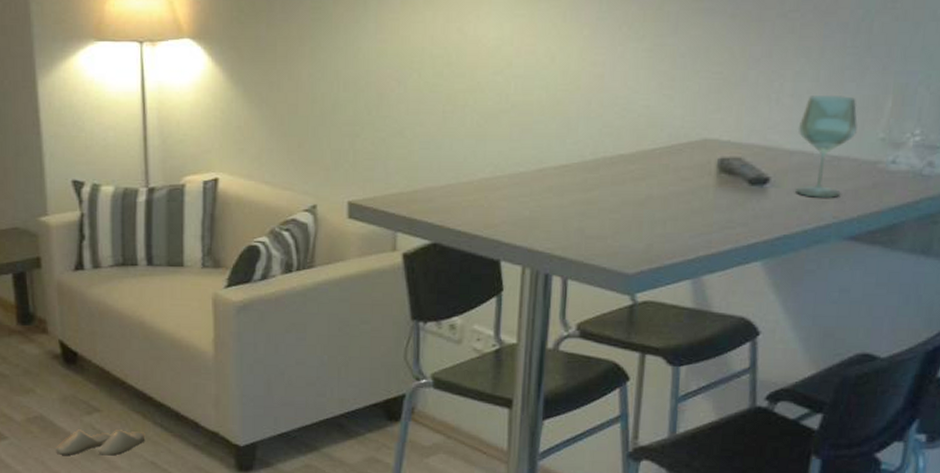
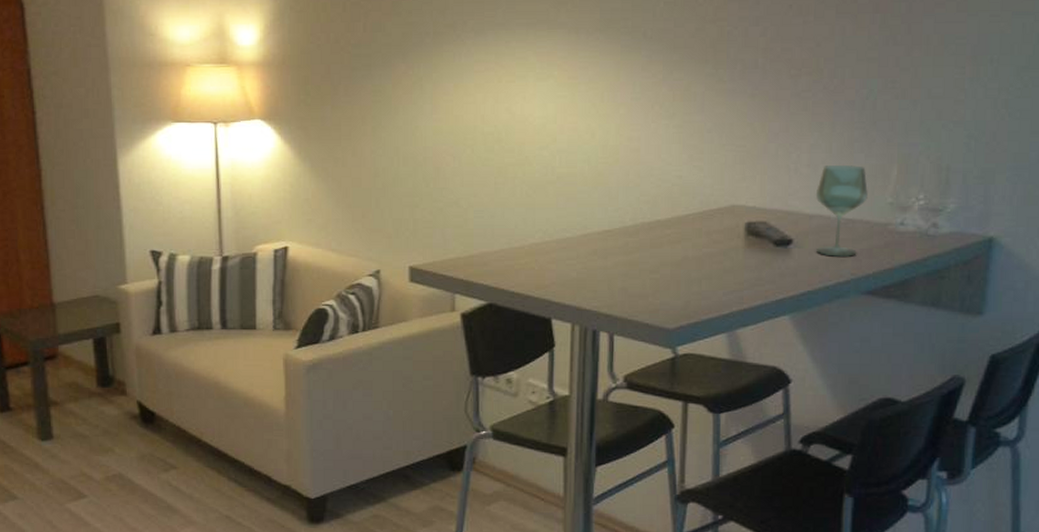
slippers: present [56,430,144,456] -> none [134,487,219,512]

